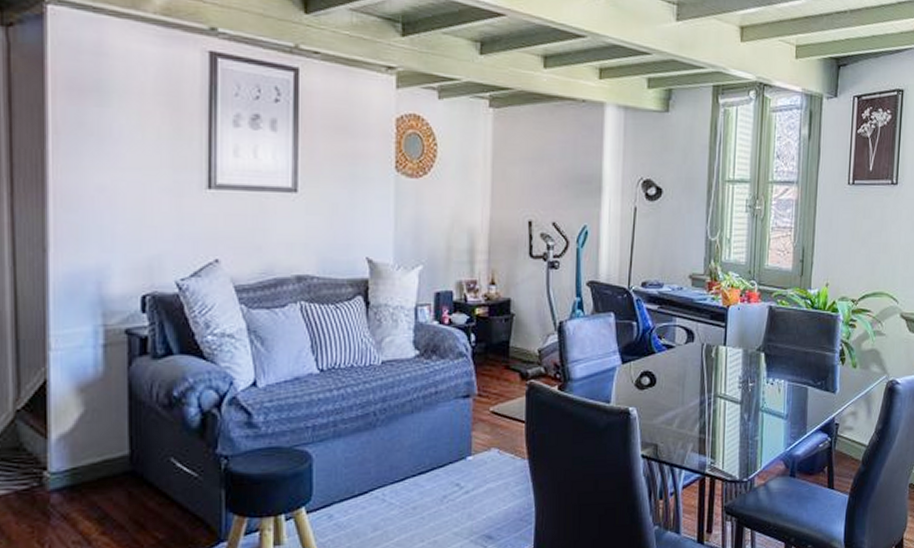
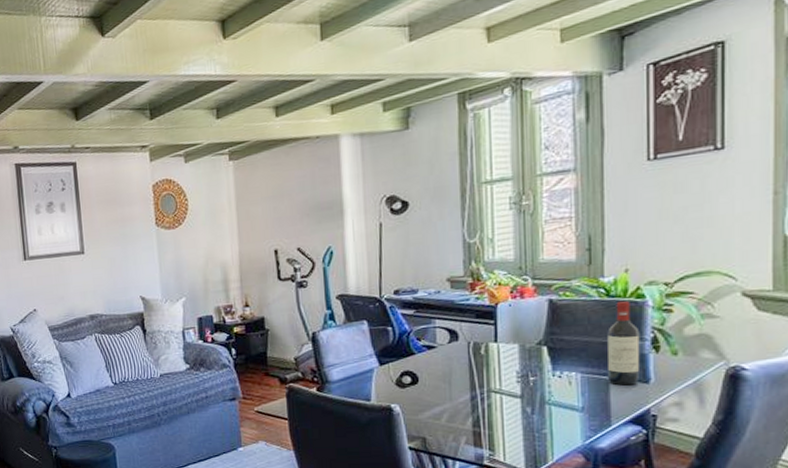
wine bottle: none [806,313,832,395] -> present [606,300,640,386]

